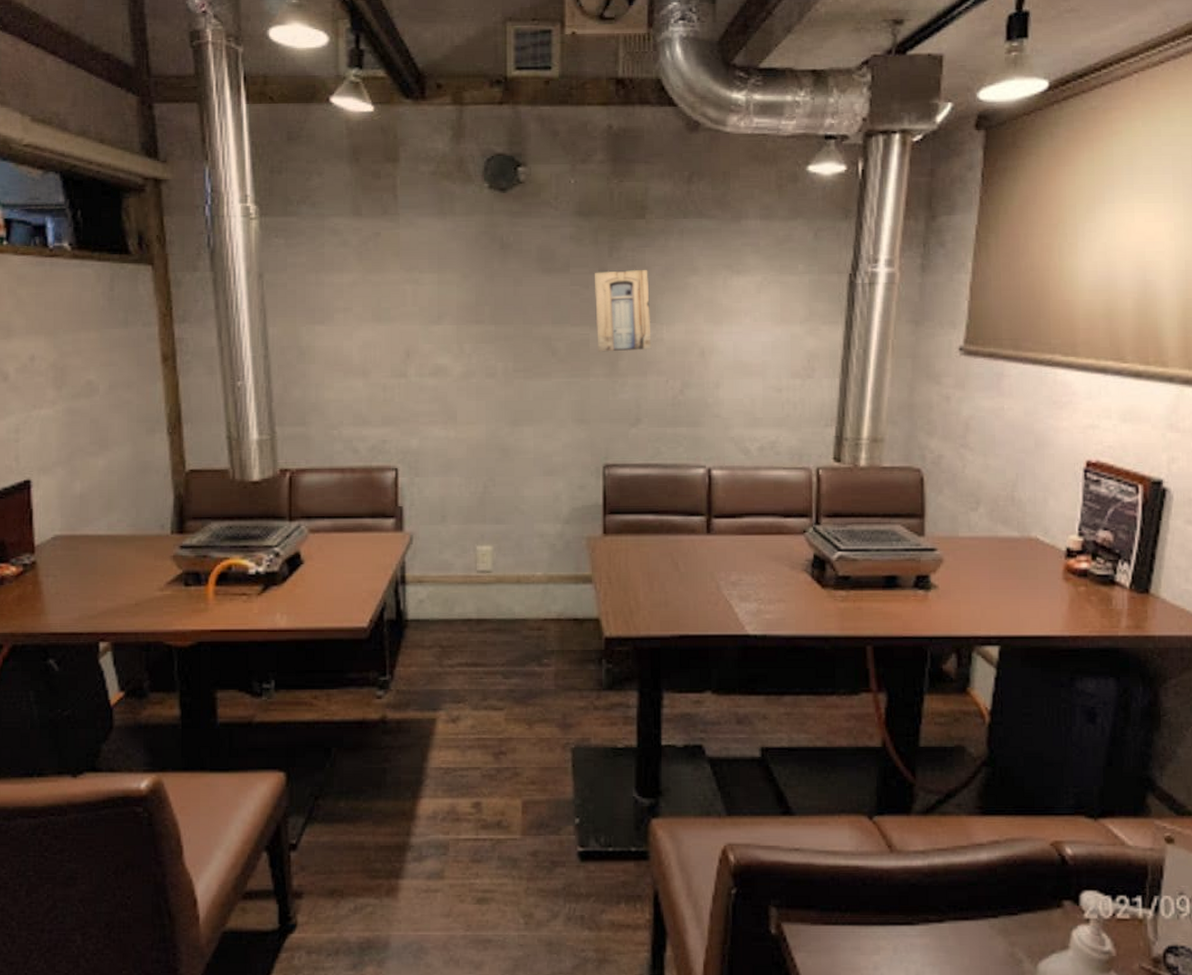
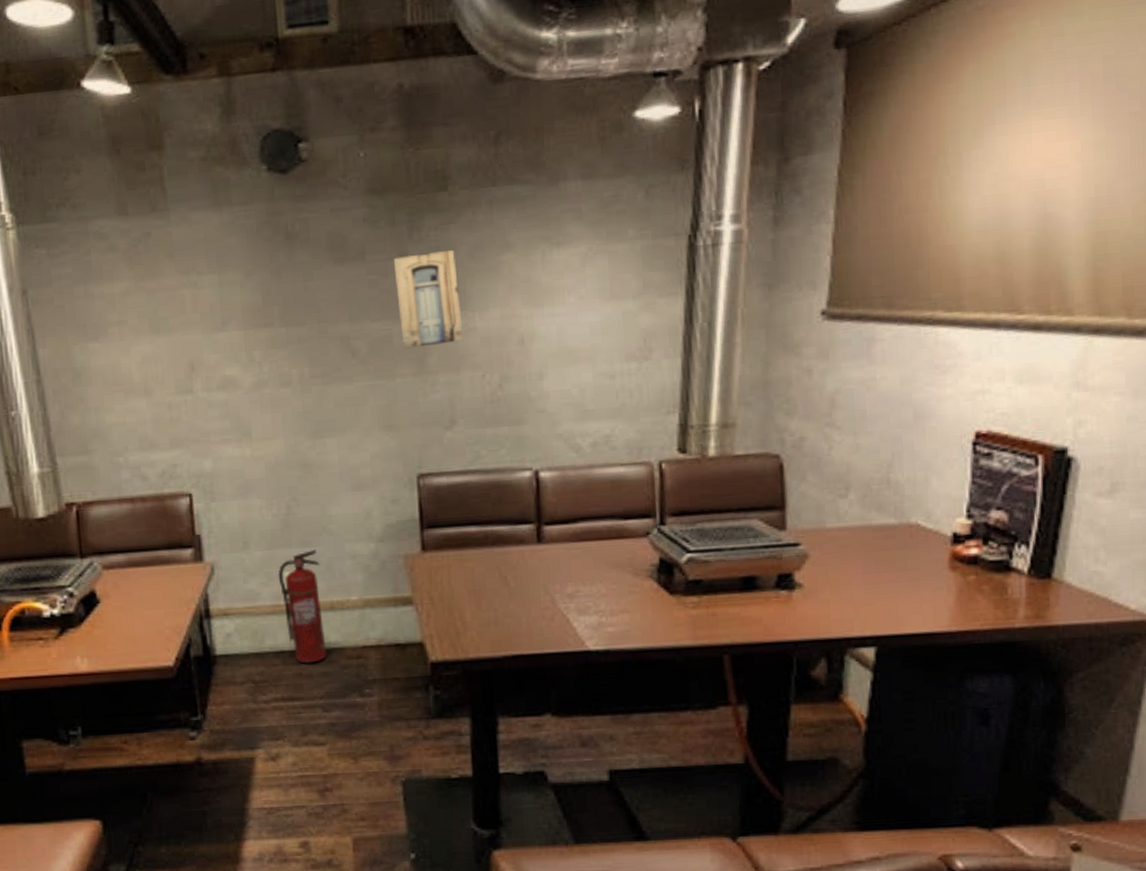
fire extinguisher: none [471,527,511,632] -> present [278,550,327,664]

